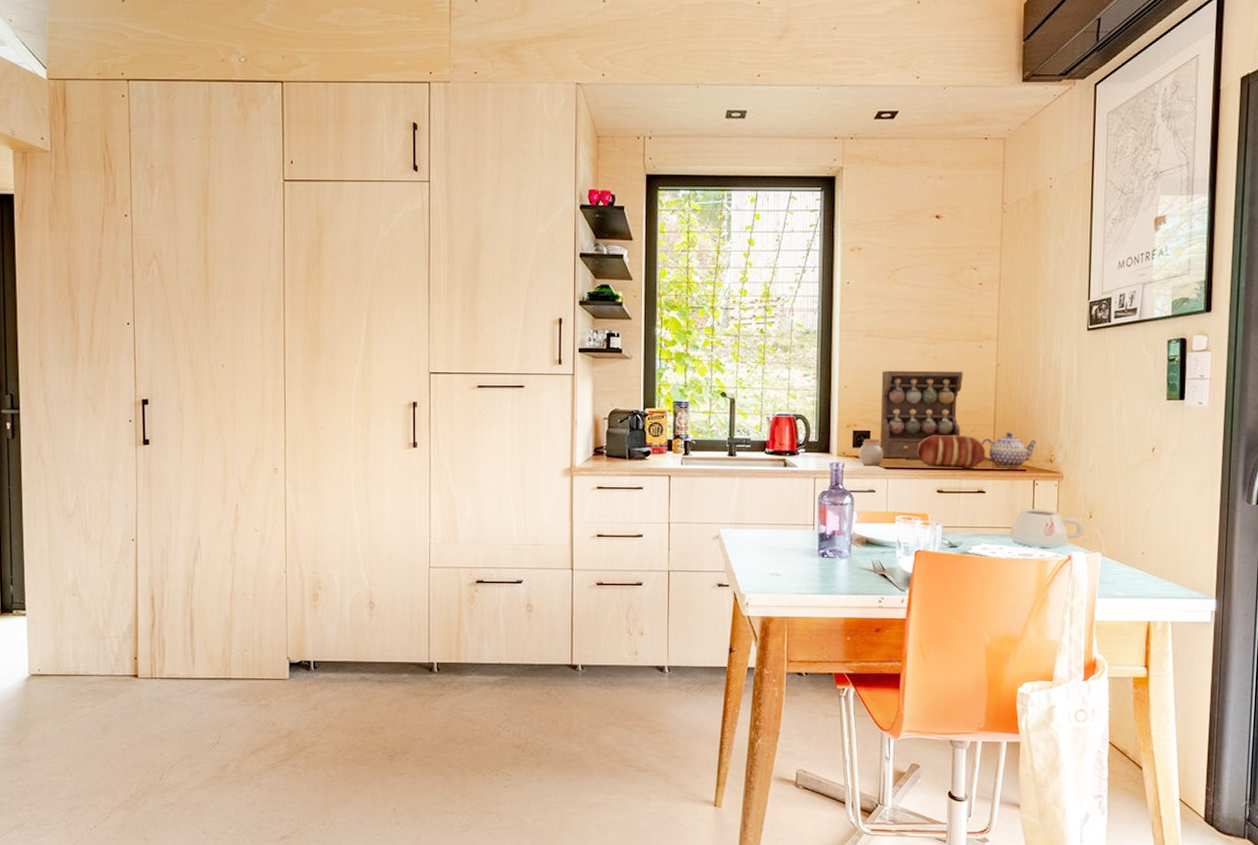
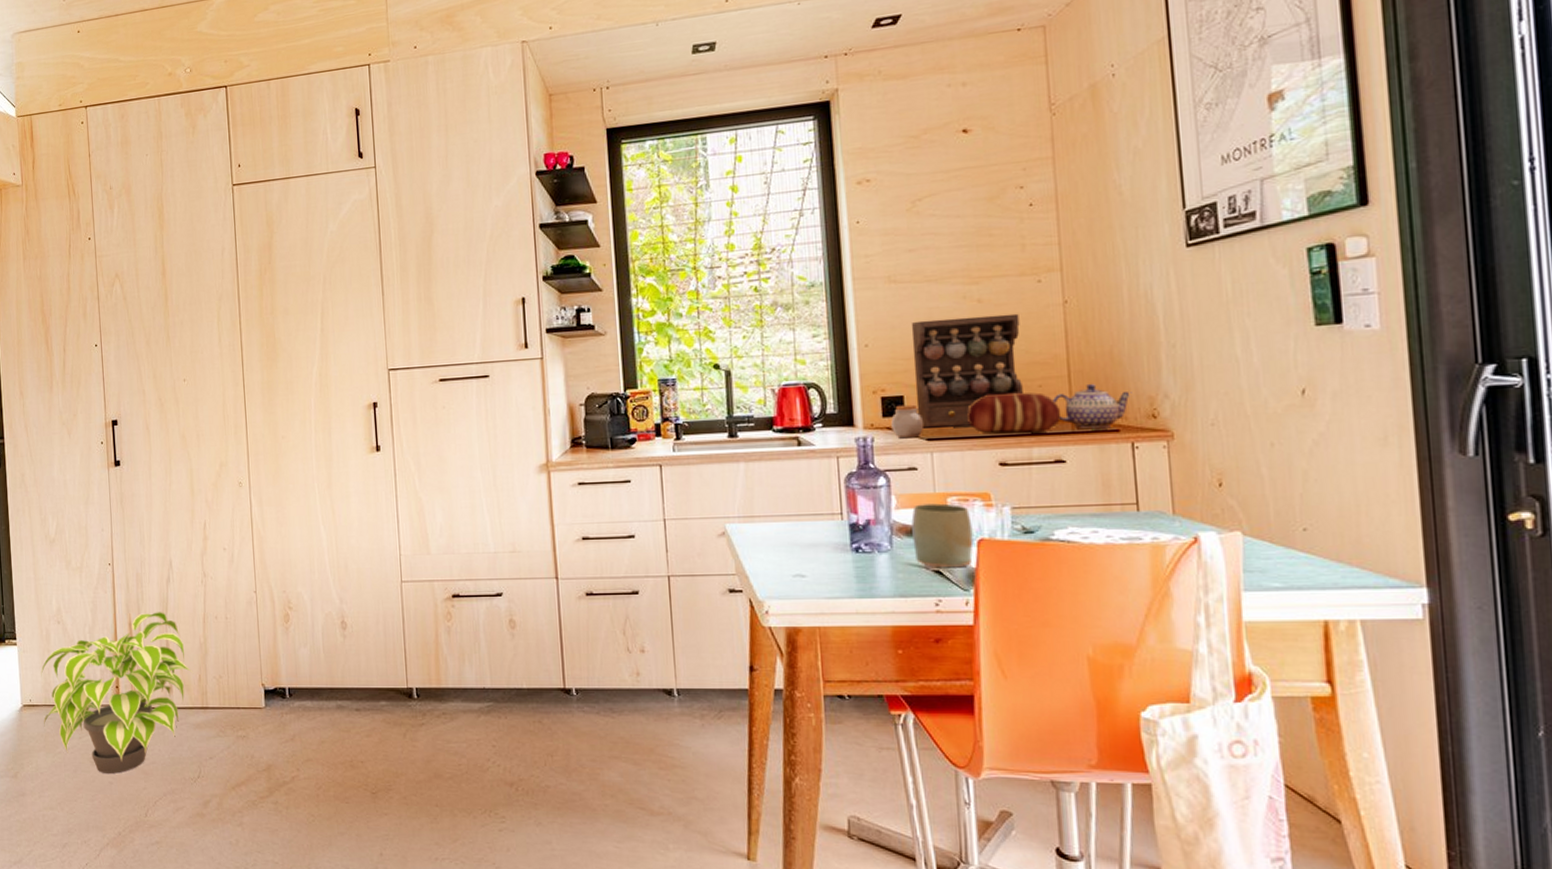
plant: none [52,587,216,740] -> present [41,612,192,774]
mug: none [866,520,912,573] -> present [911,503,974,568]
cup: present [1010,508,1083,548] -> none [1106,478,1211,529]

